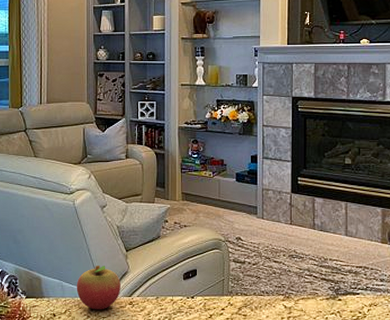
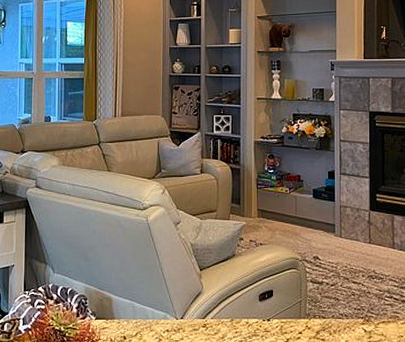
fruit: present [76,266,121,310] -> none [148,285,194,333]

